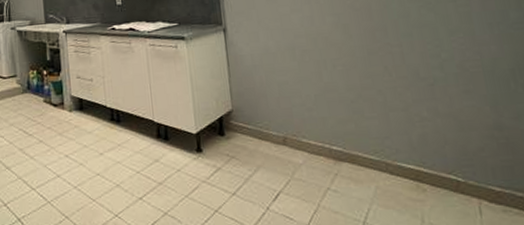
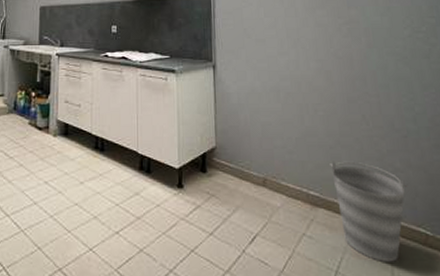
bucket: none [352,113,437,210] -> present [330,161,409,262]

